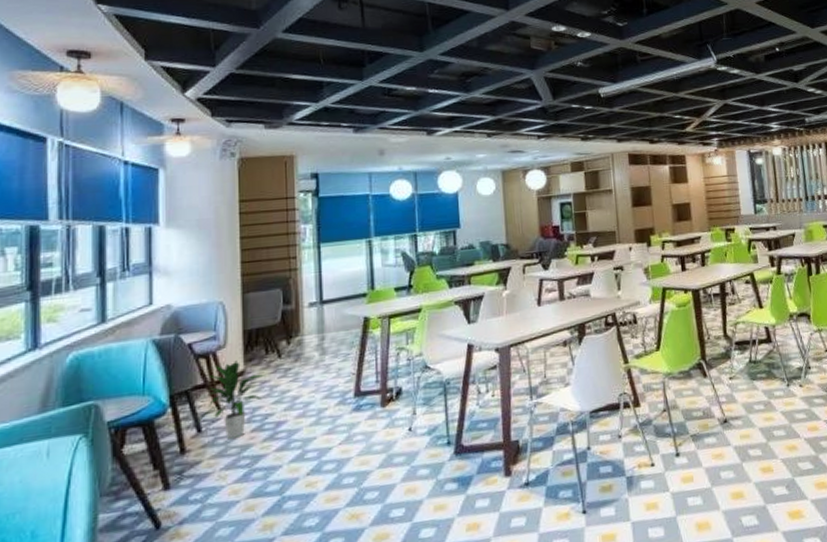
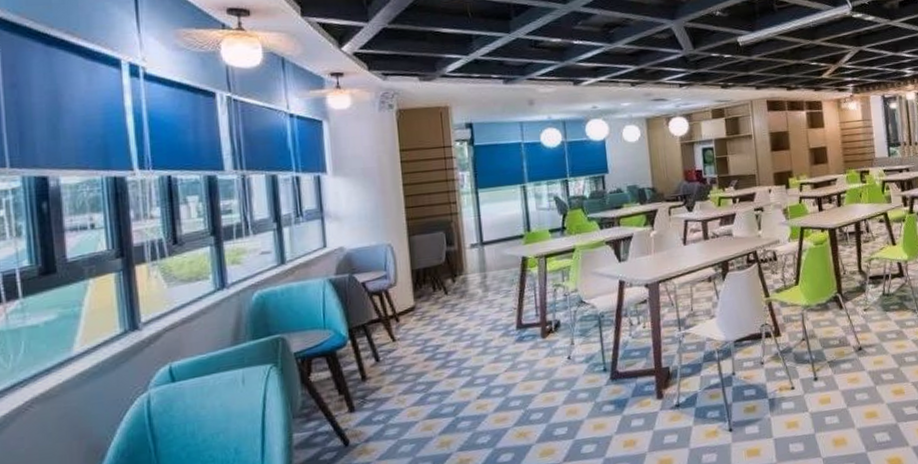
indoor plant: present [196,360,266,439] -> none [374,297,435,367]

